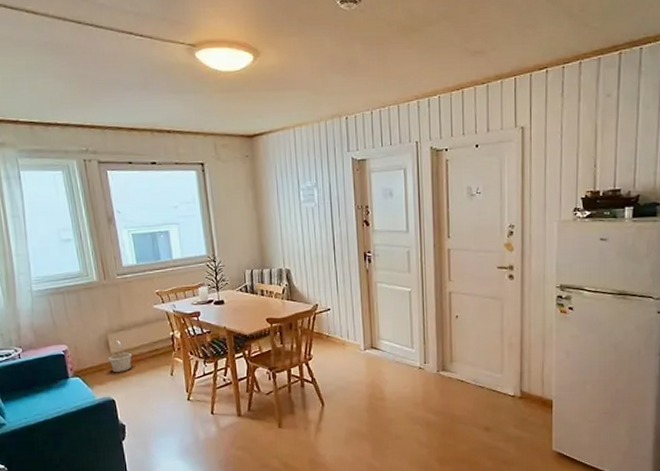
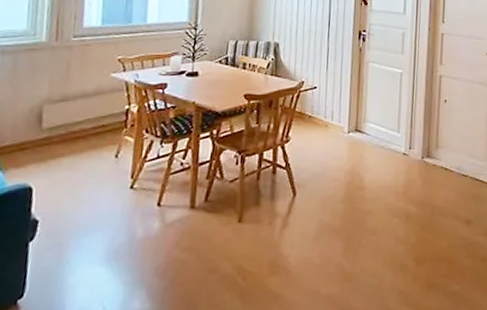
basket: present [108,340,132,372] -> none [36,113,69,152]

